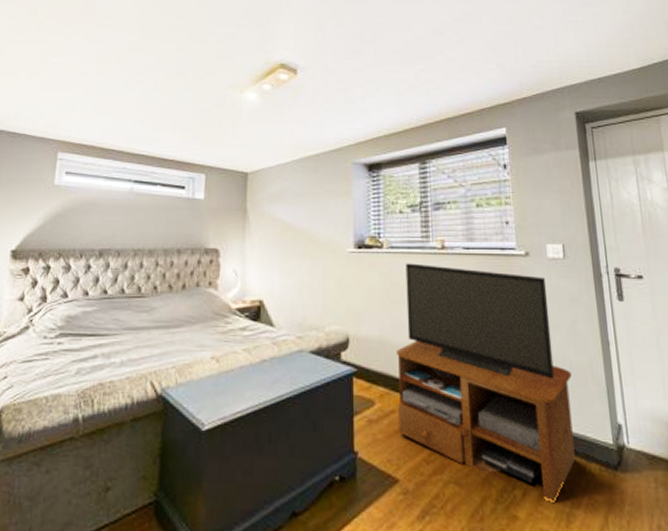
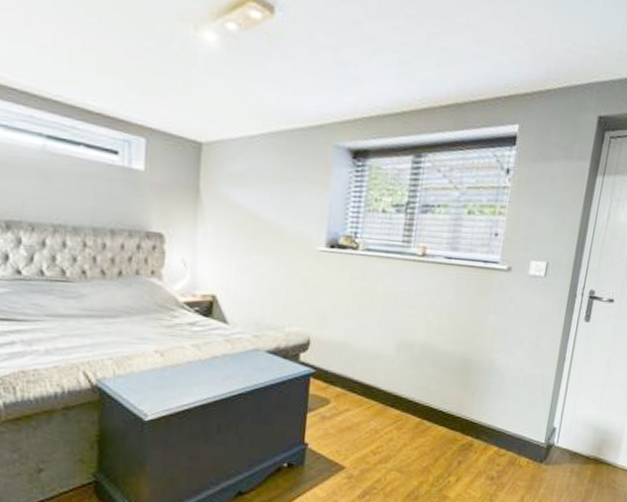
tv stand: present [397,263,575,504] -> none [351,268,524,487]

